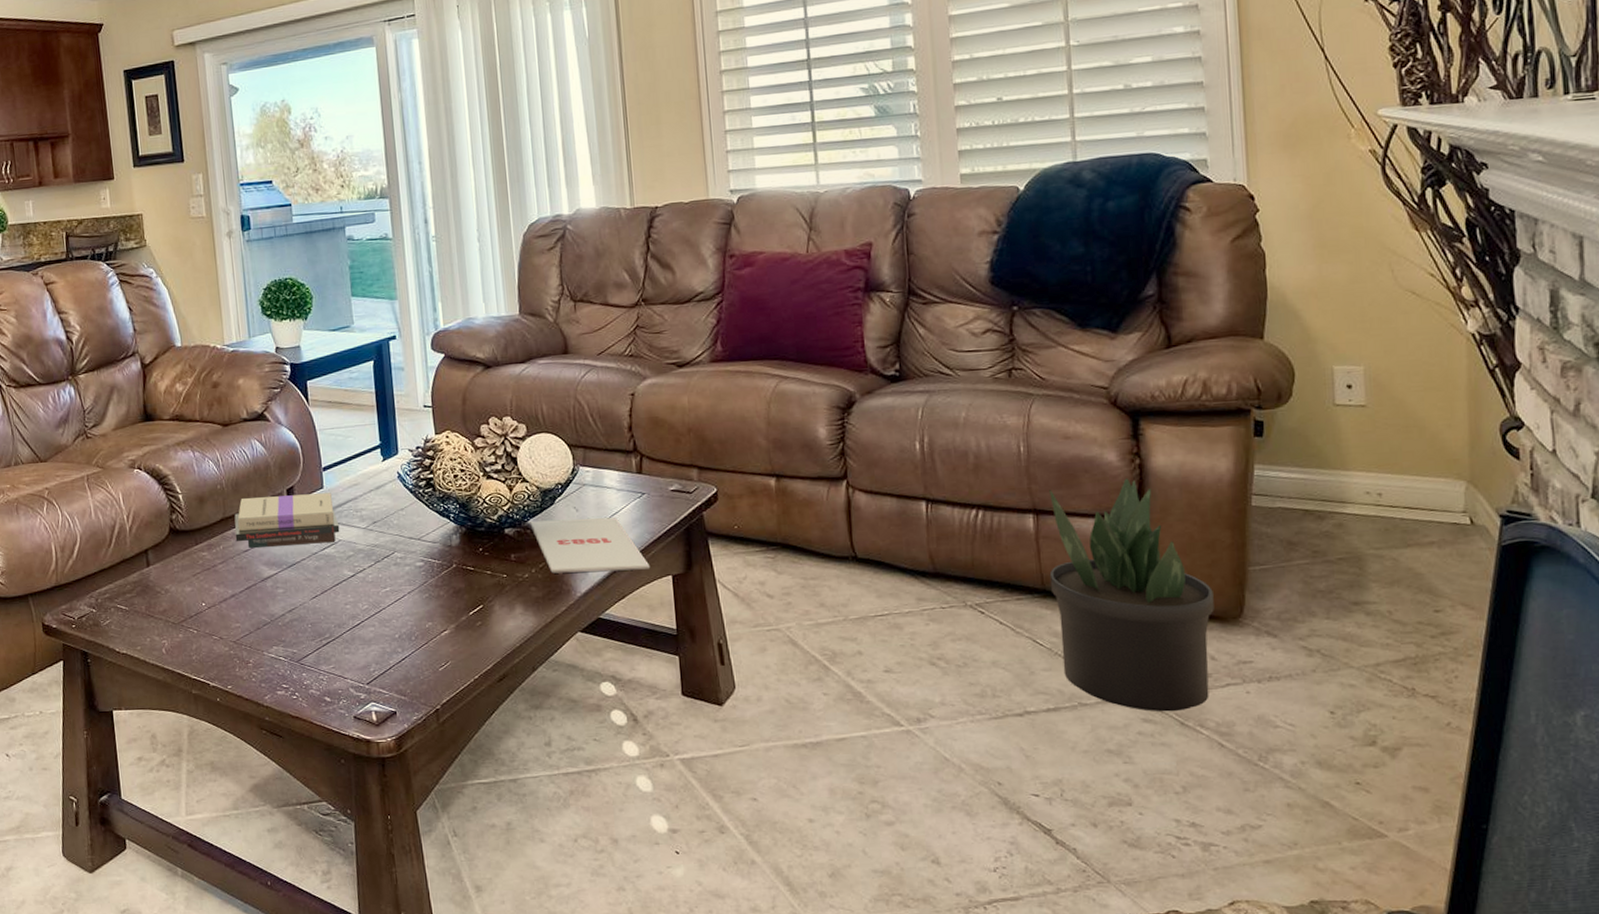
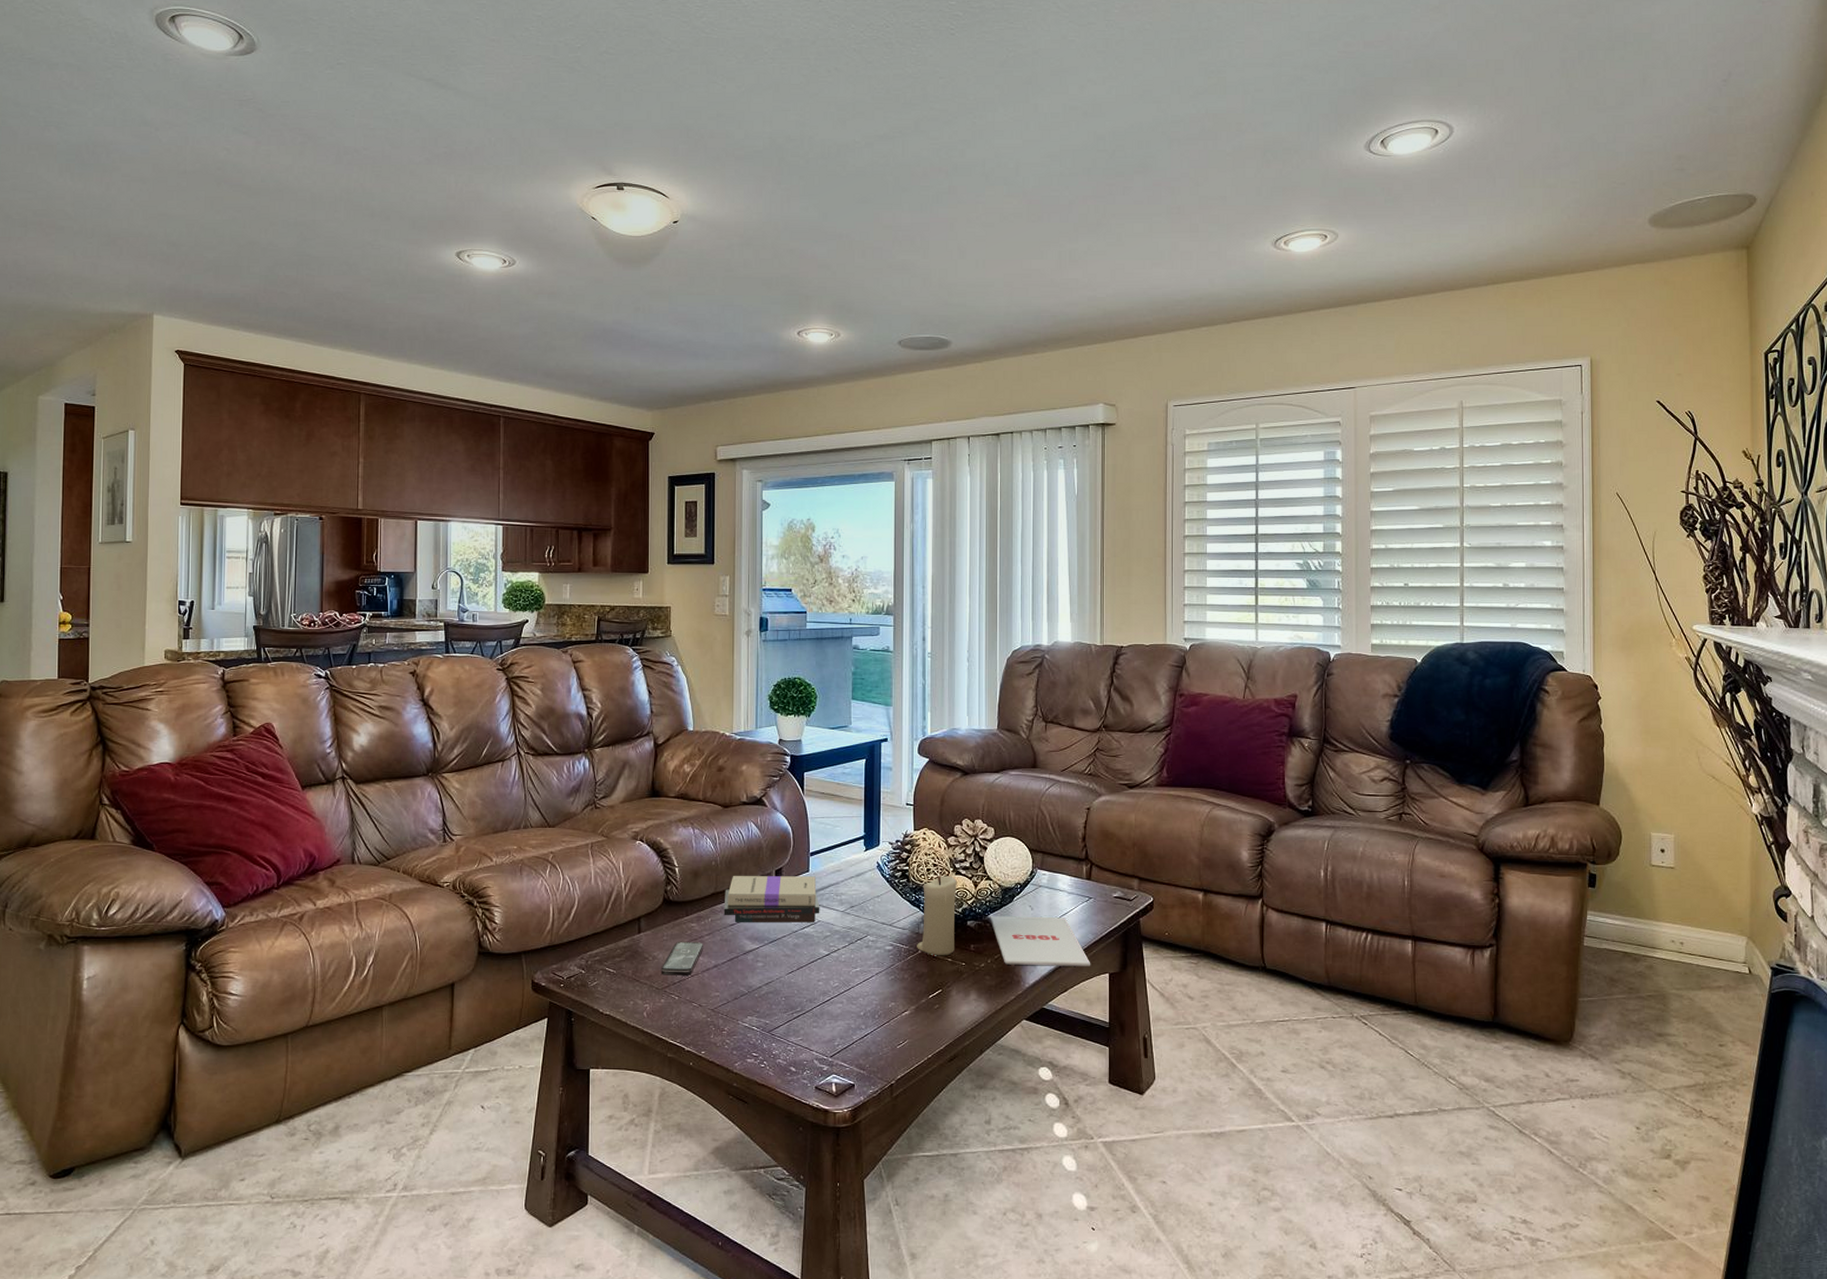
mobile phone: none [175,571,218,609] -> present [660,941,703,976]
candle: none [450,481,493,569] -> present [917,876,957,956]
planter: present [1049,478,1214,712] -> none [1422,914,1551,1121]

